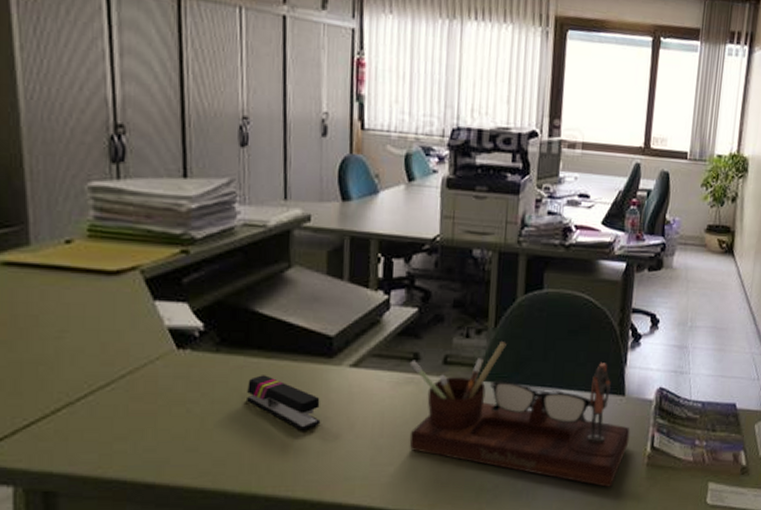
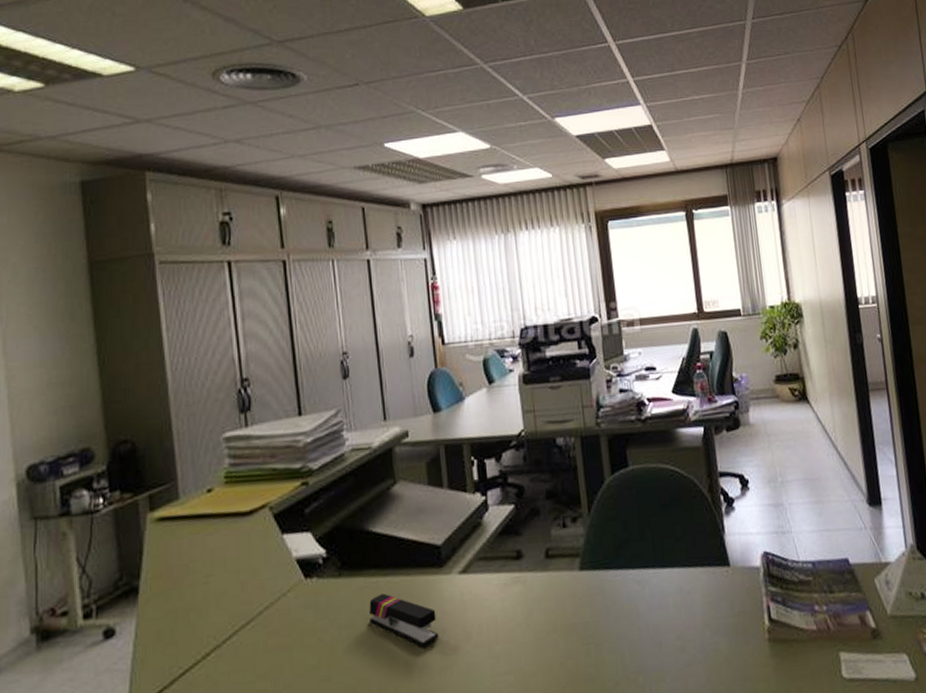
desk organizer: present [409,340,630,487] -> none [514,525,745,672]

